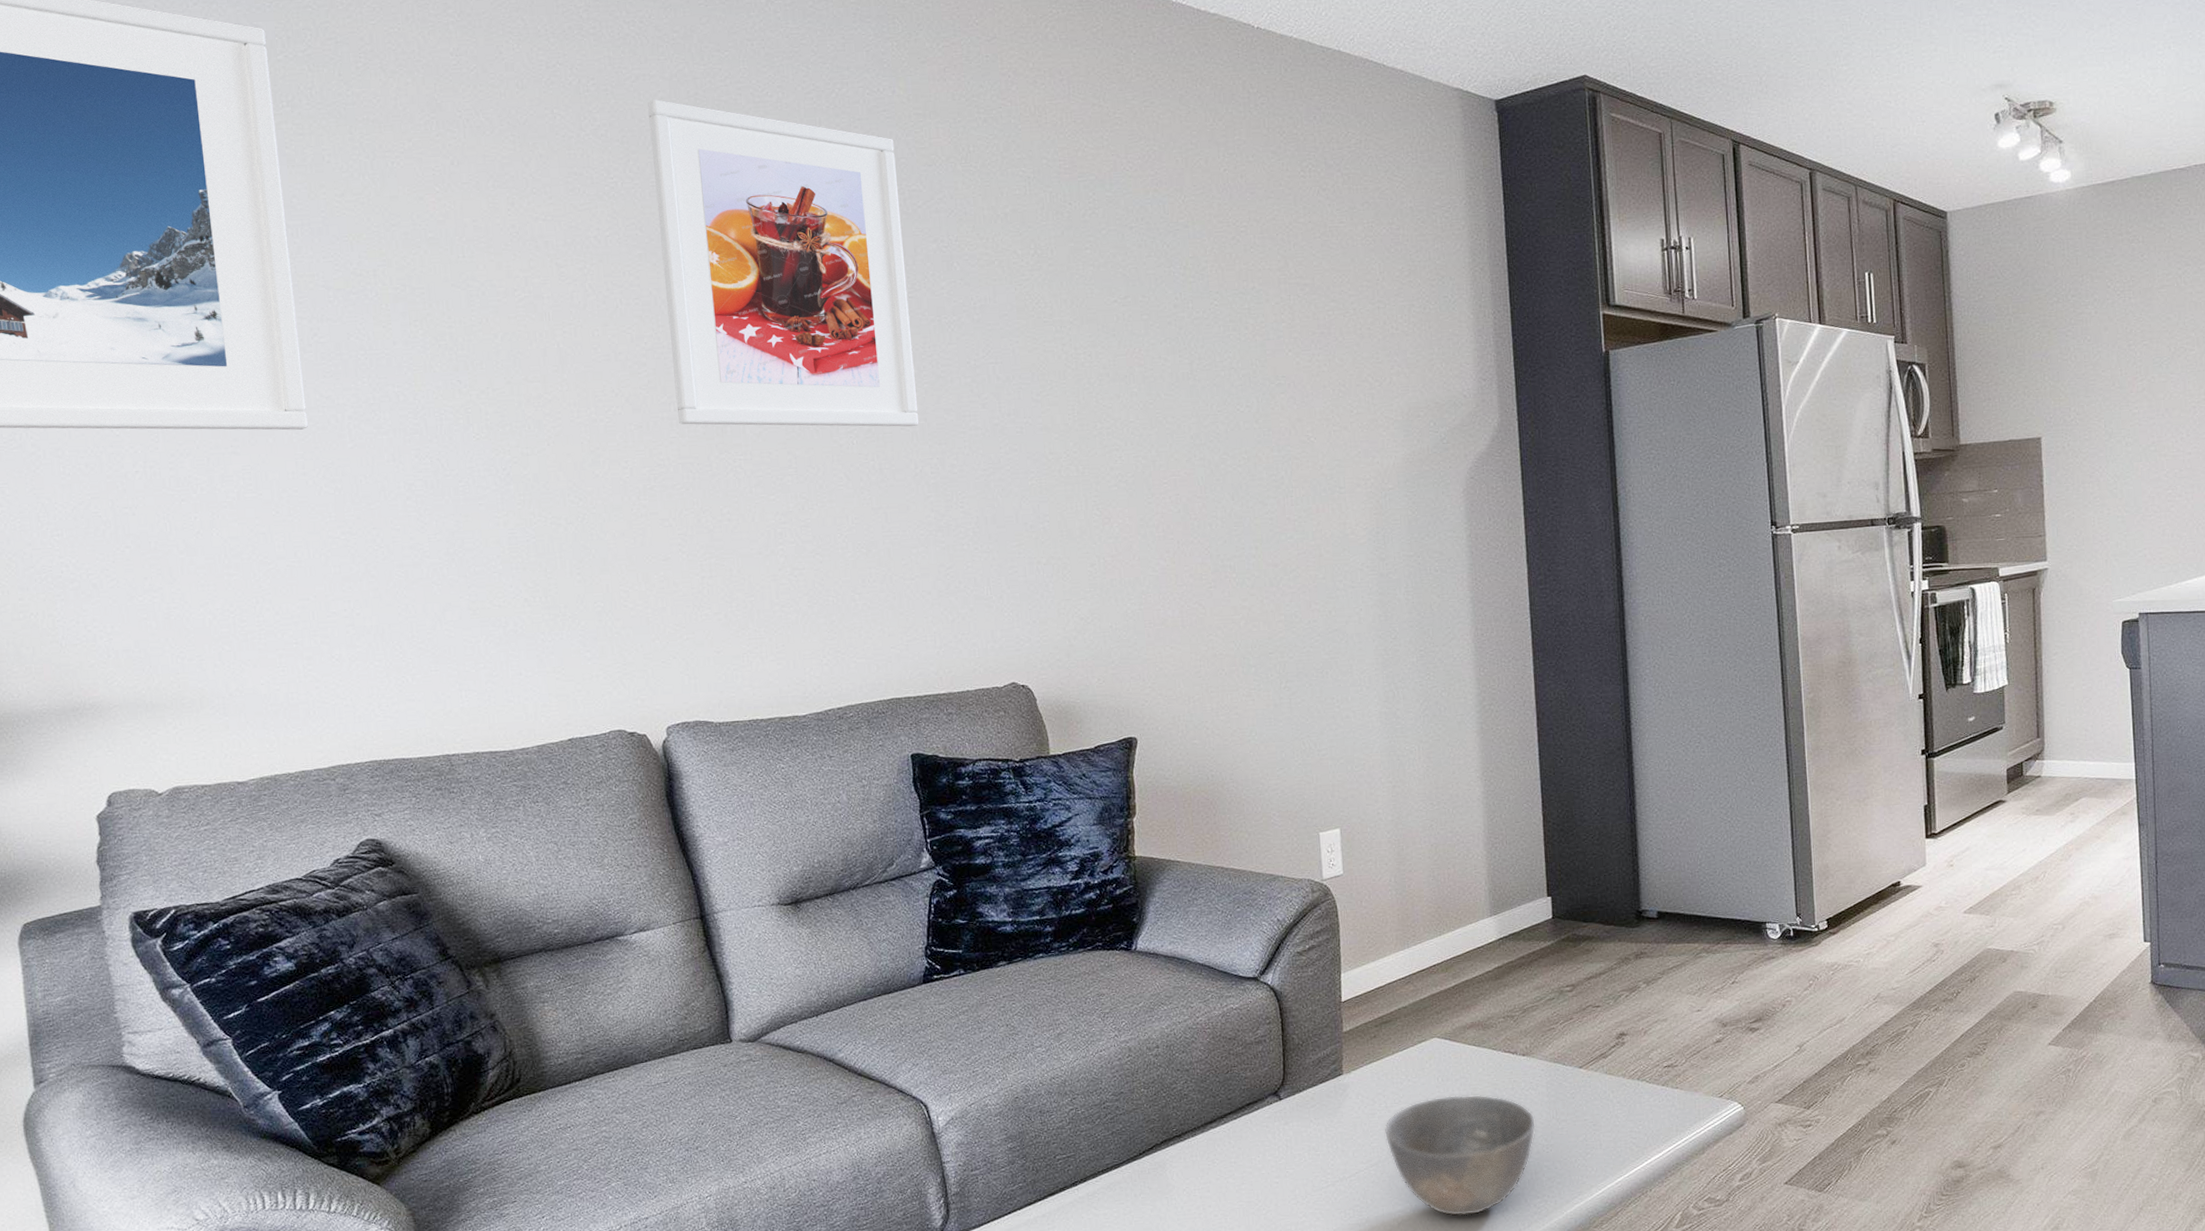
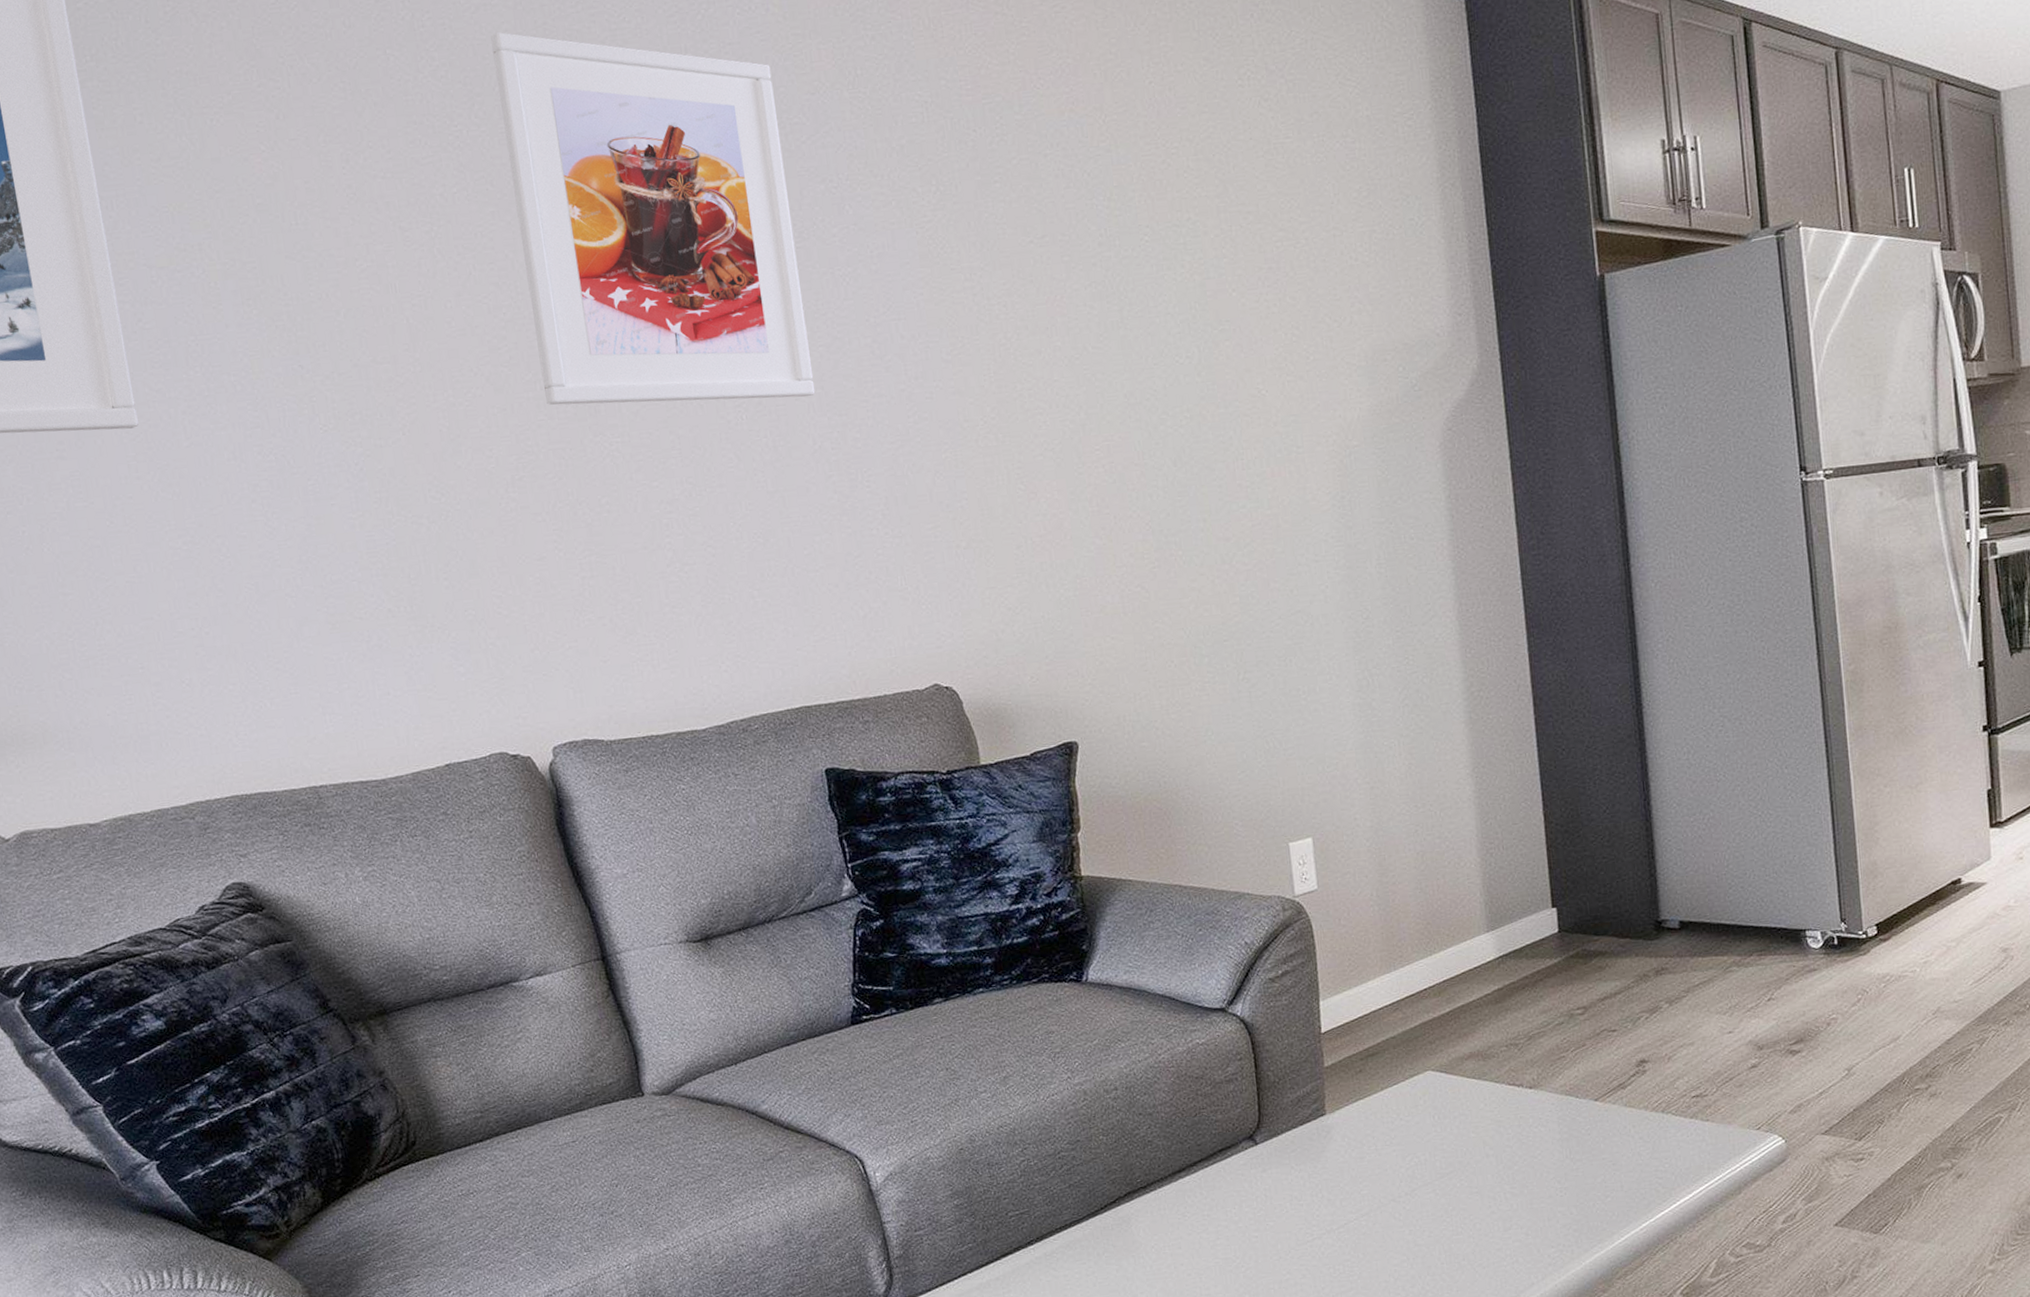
bowl: present [1384,1094,1536,1217] -> none [1374,1133,1548,1270]

